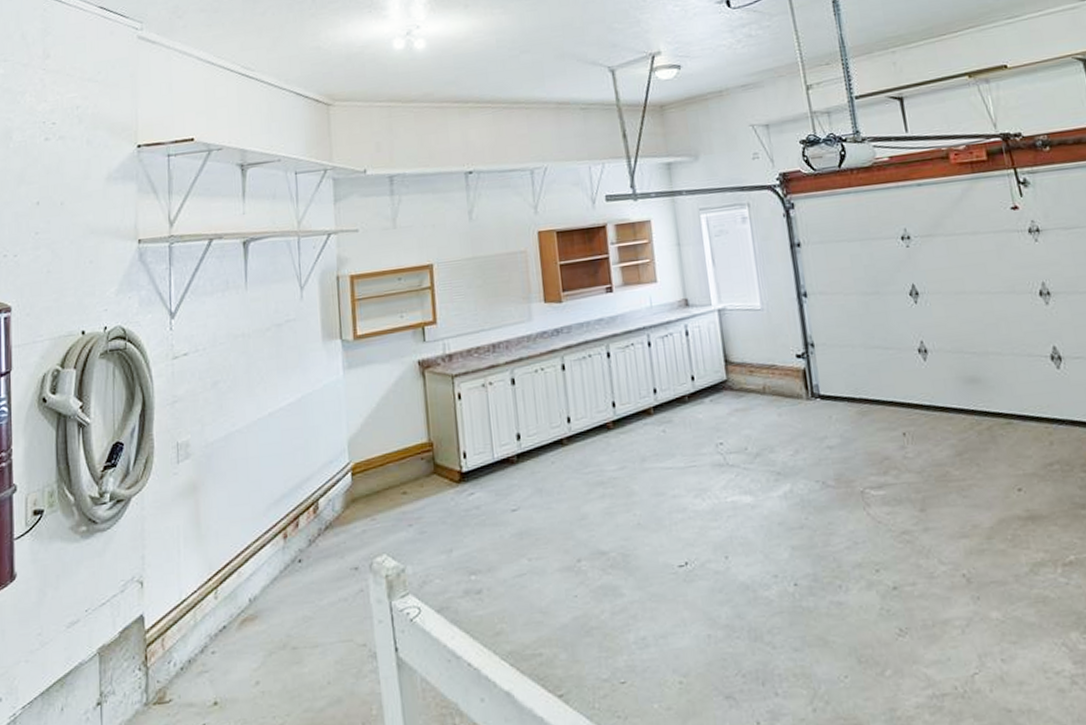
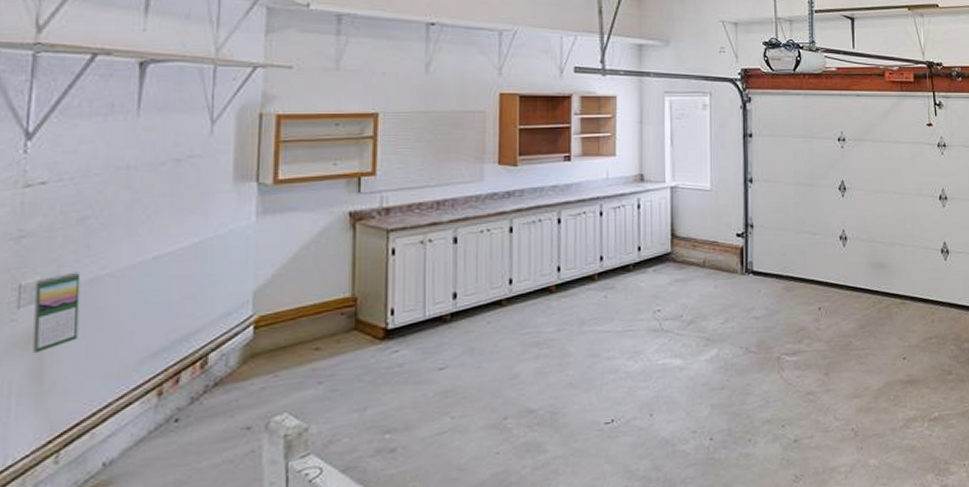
calendar: none [188,429,222,502] -> present [32,271,81,354]

